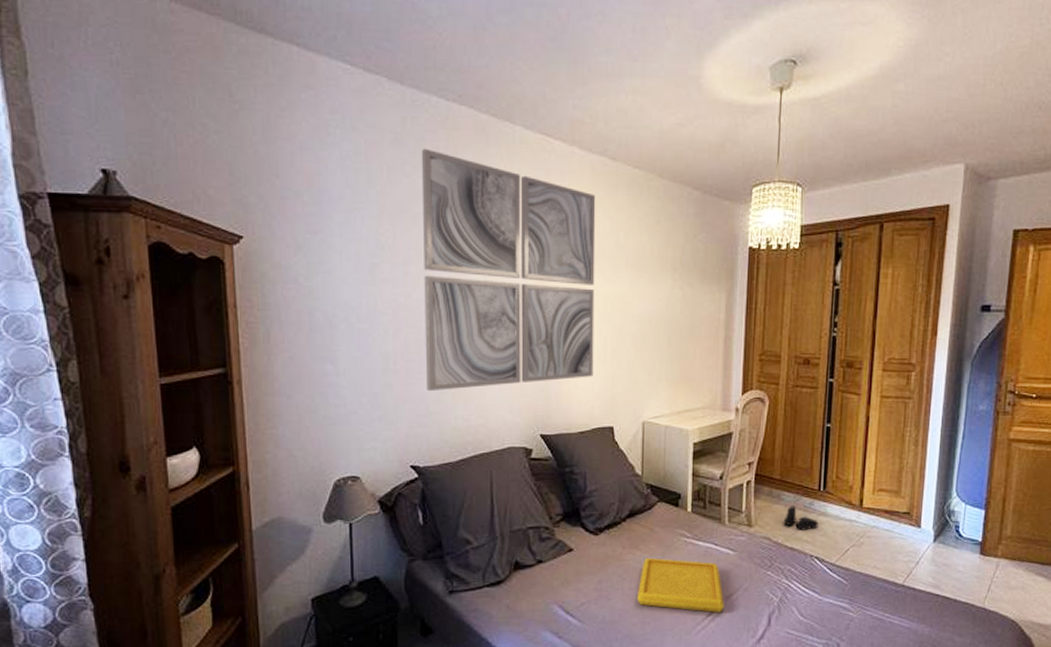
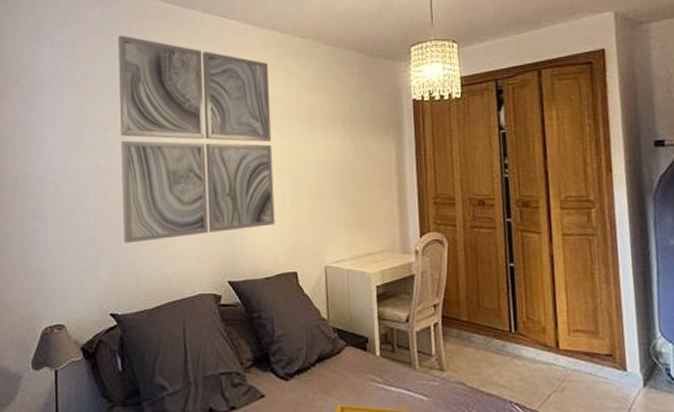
boots: present [783,504,819,530] -> none [476,347,515,375]

